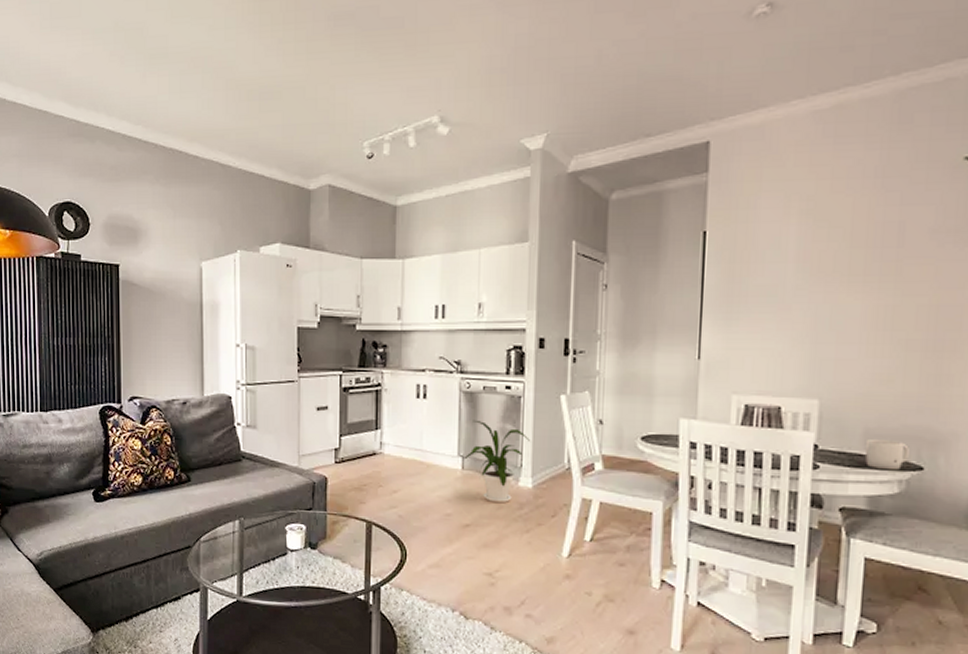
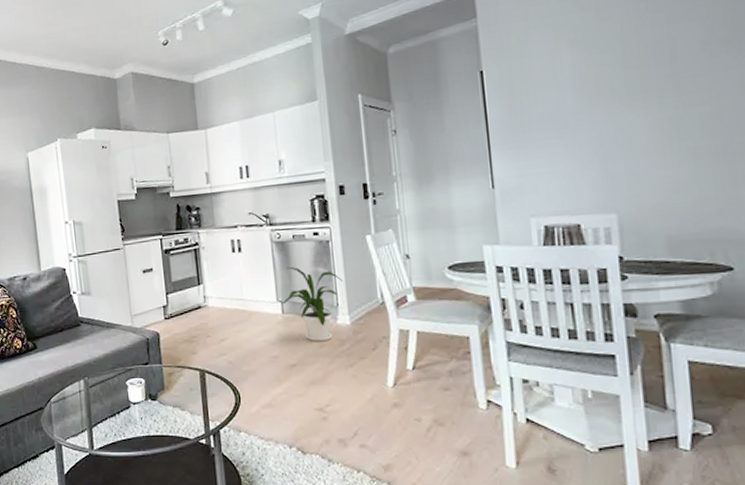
mug: present [864,439,909,471] -> none [669,244,717,274]

